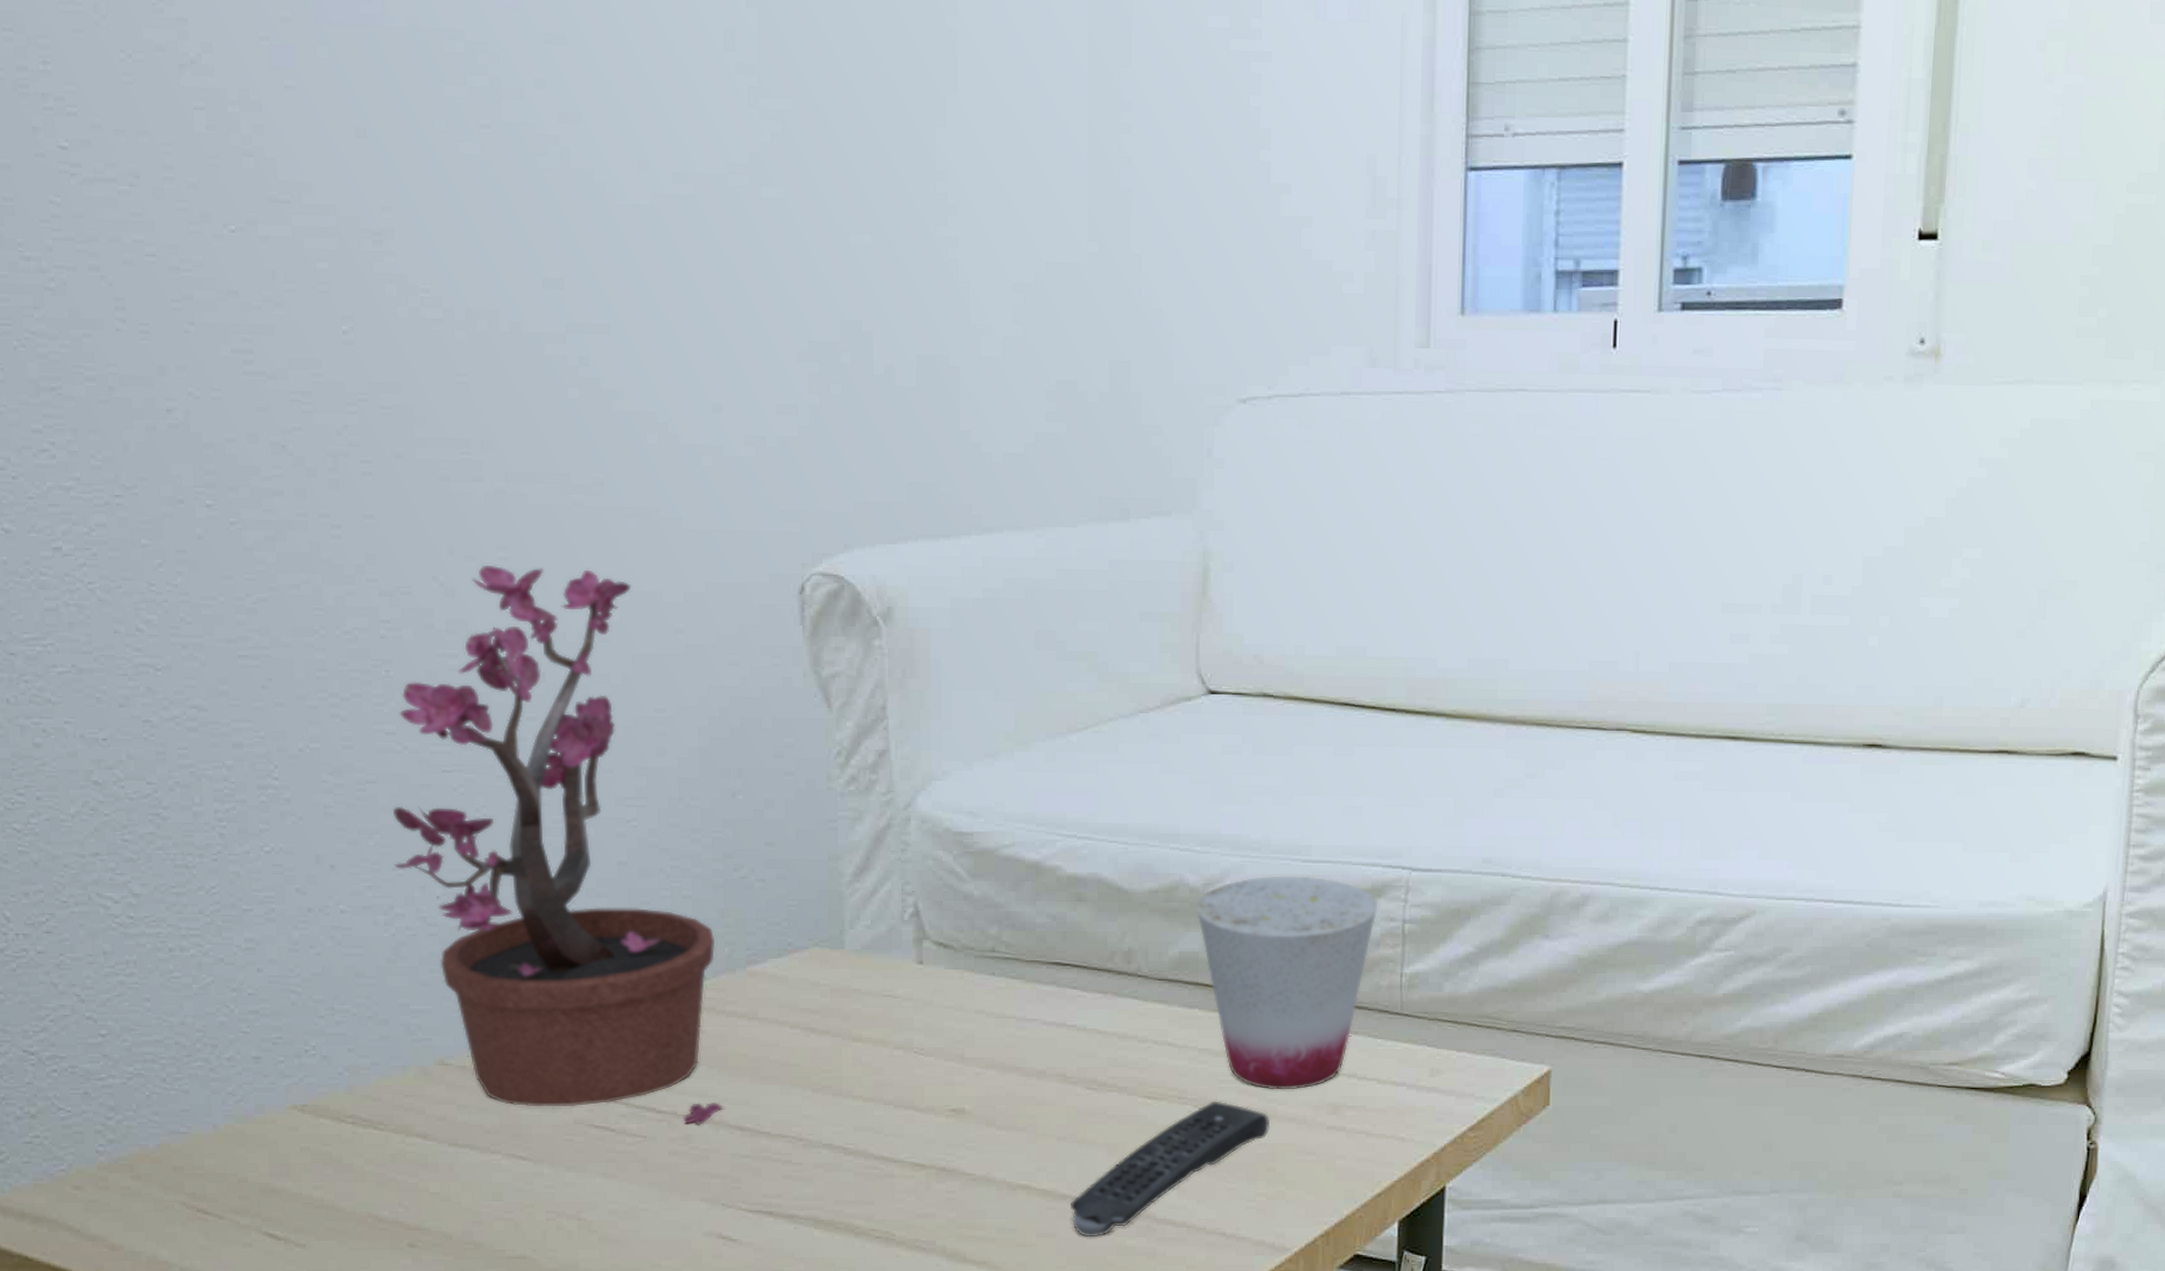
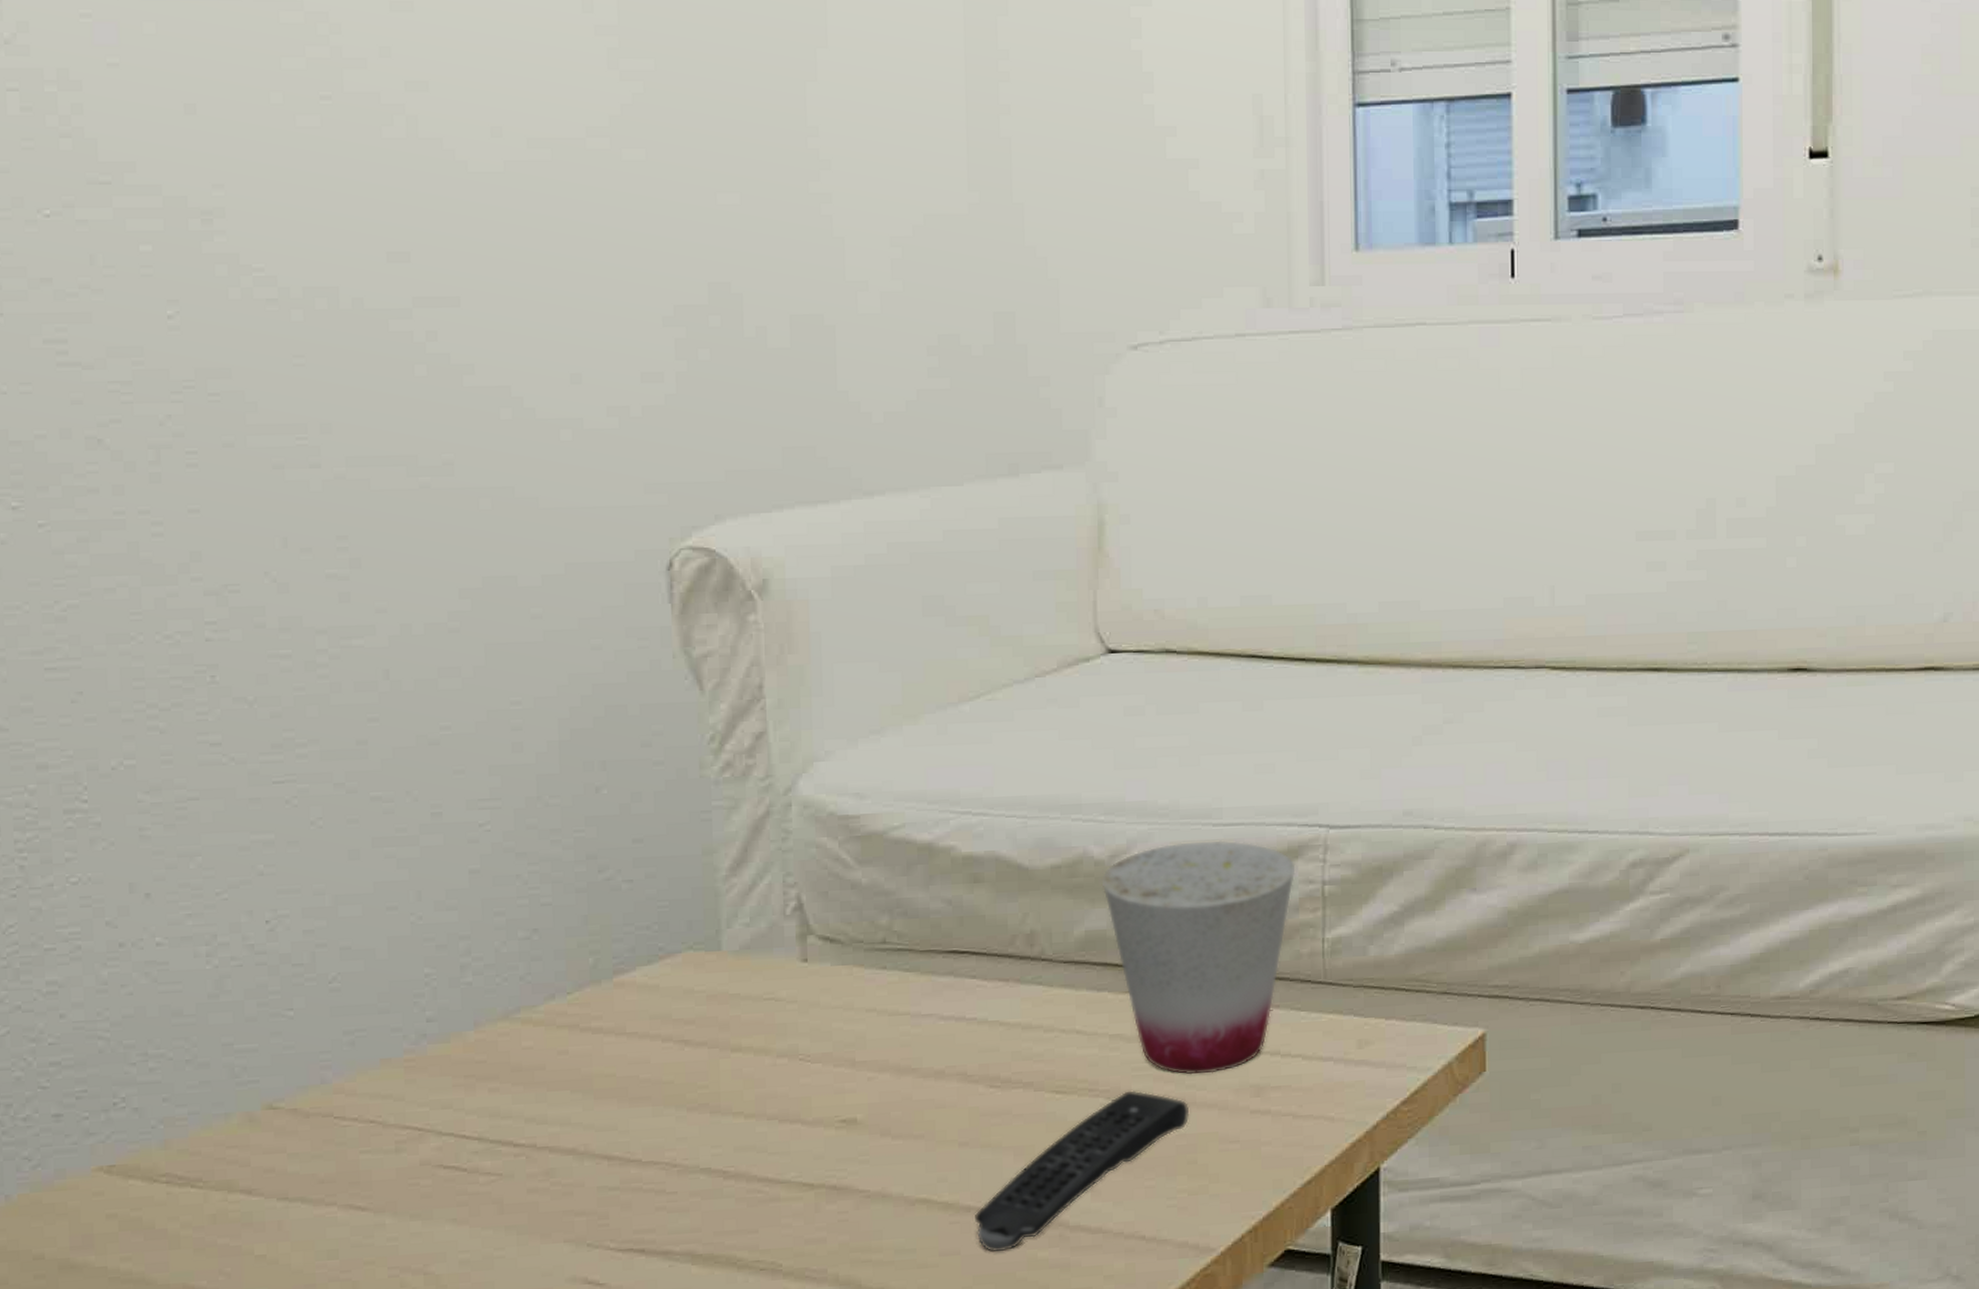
potted plant: present [393,564,725,1127] -> none [217,555,591,1159]

